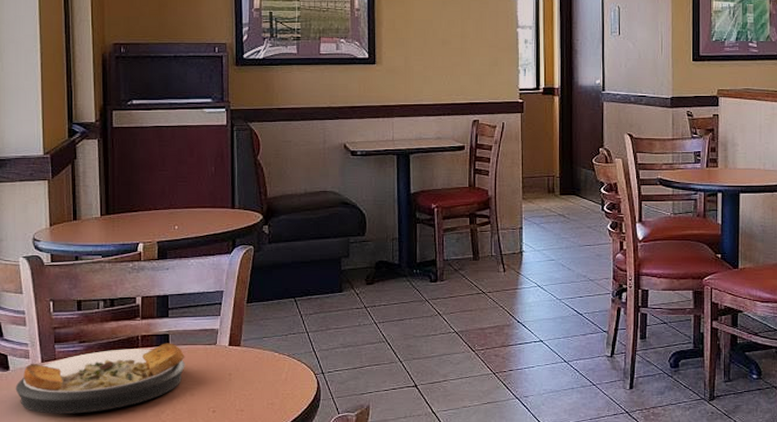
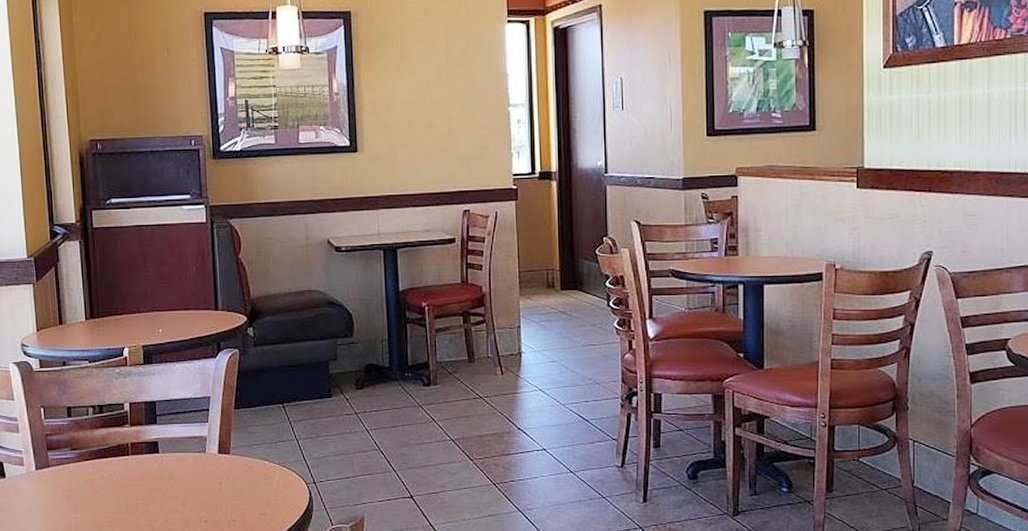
plate: present [15,343,185,414] -> none [12,450,176,522]

